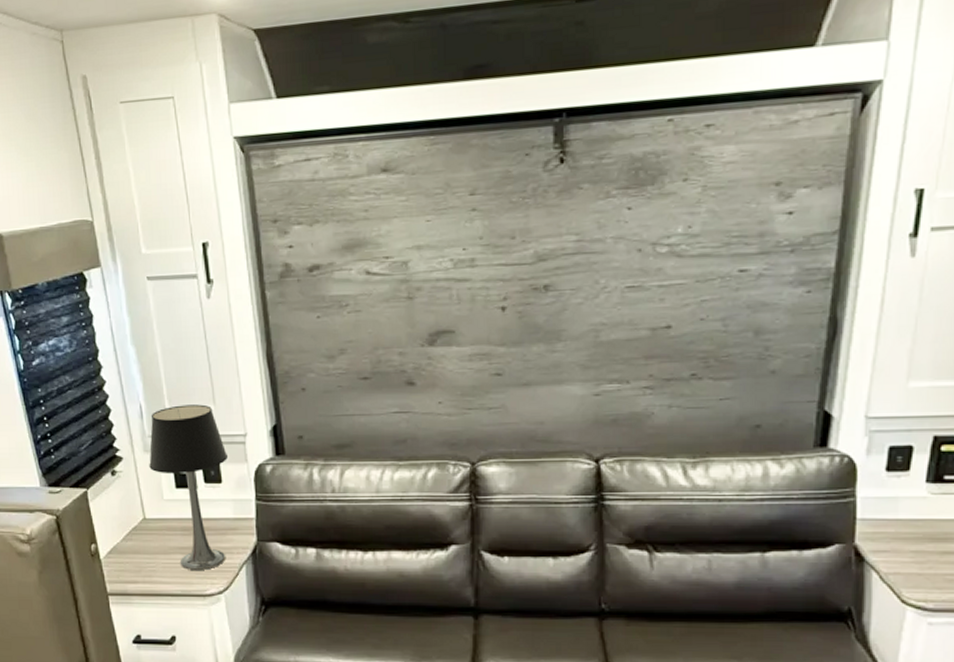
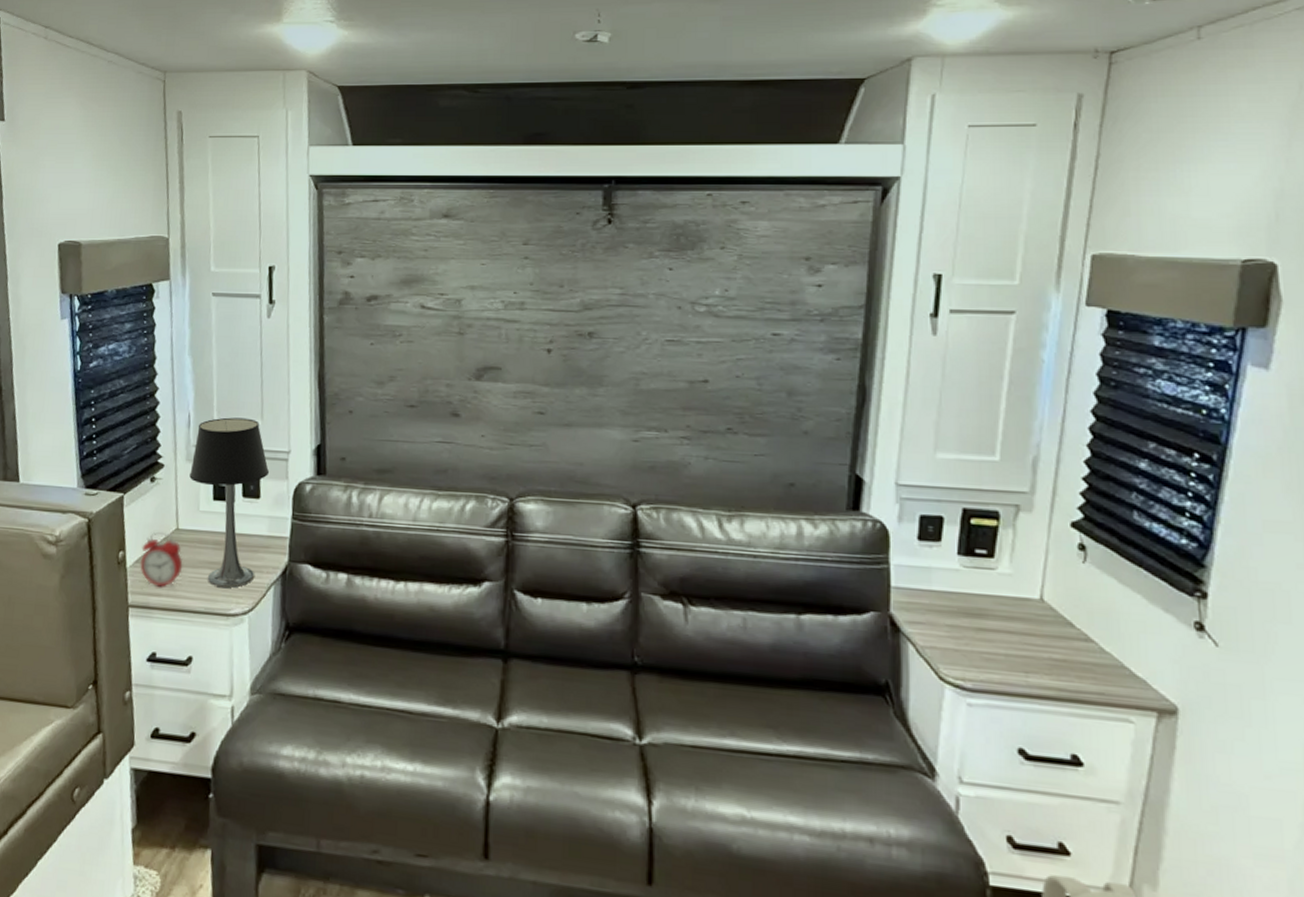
alarm clock: none [112,522,155,575] -> present [140,531,183,587]

